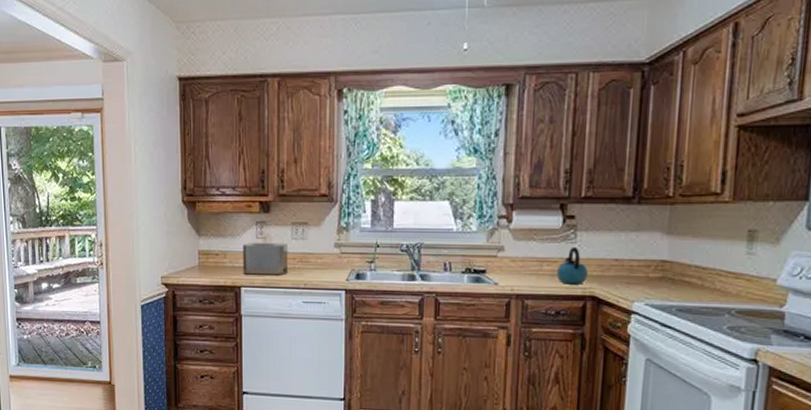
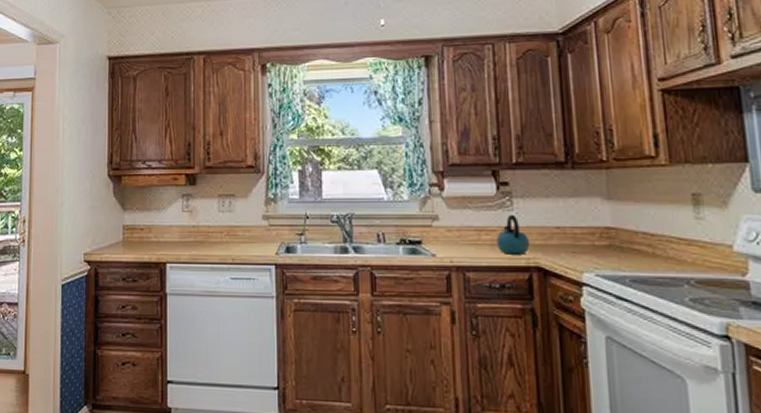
toaster: present [243,243,289,277] -> none [169,216,216,252]

